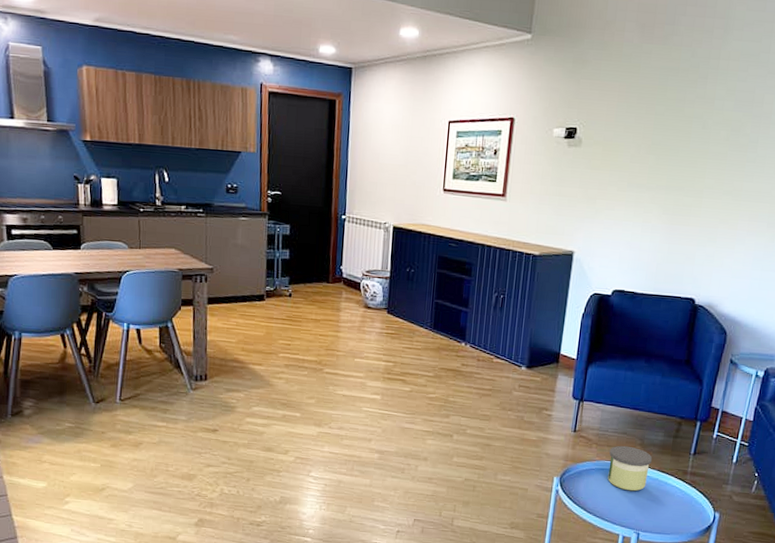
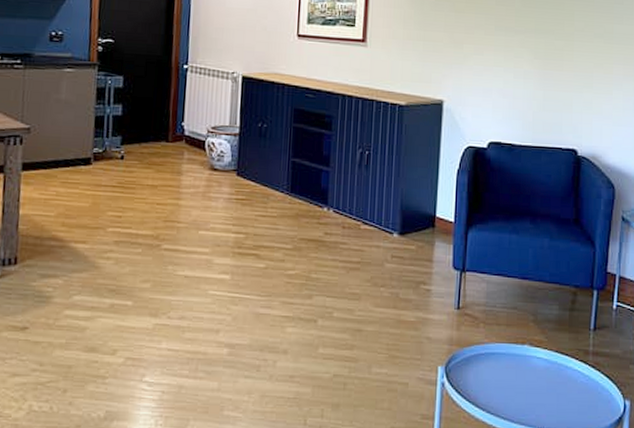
candle: present [608,445,653,492] -> none [499,323,549,379]

